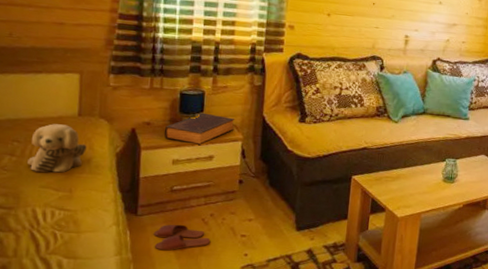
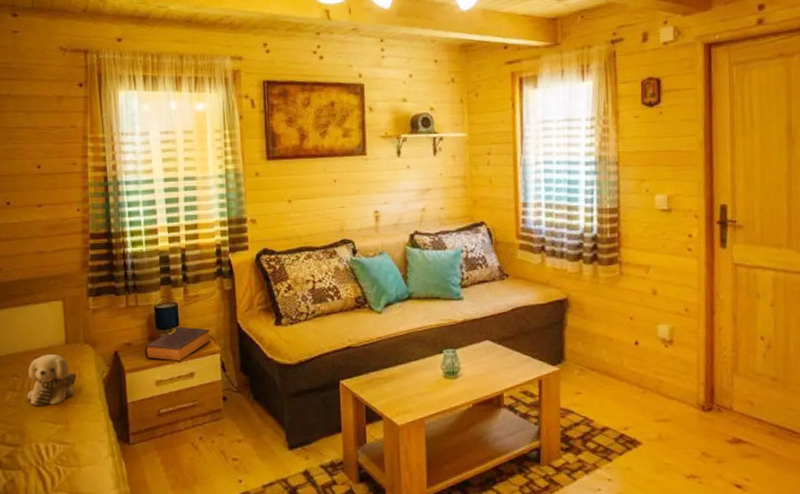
slippers: present [154,224,211,251] -> none [147,451,203,481]

